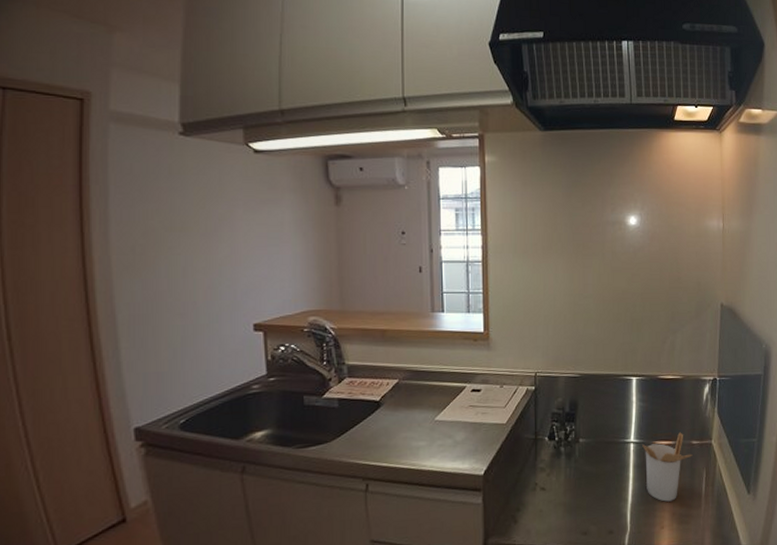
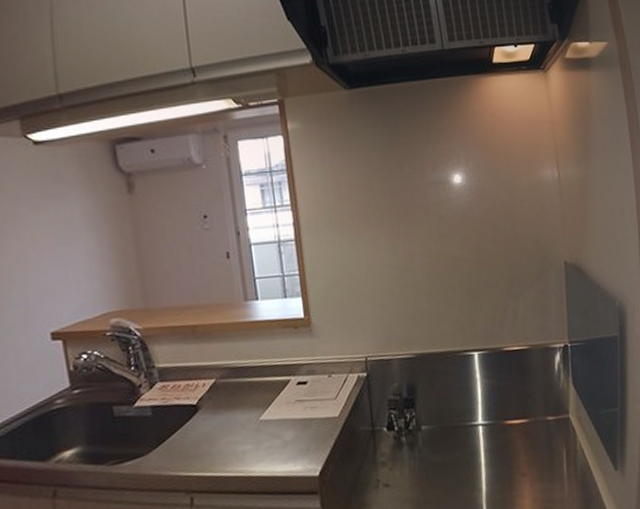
utensil holder: present [642,432,693,502] -> none [492,408,549,488]

